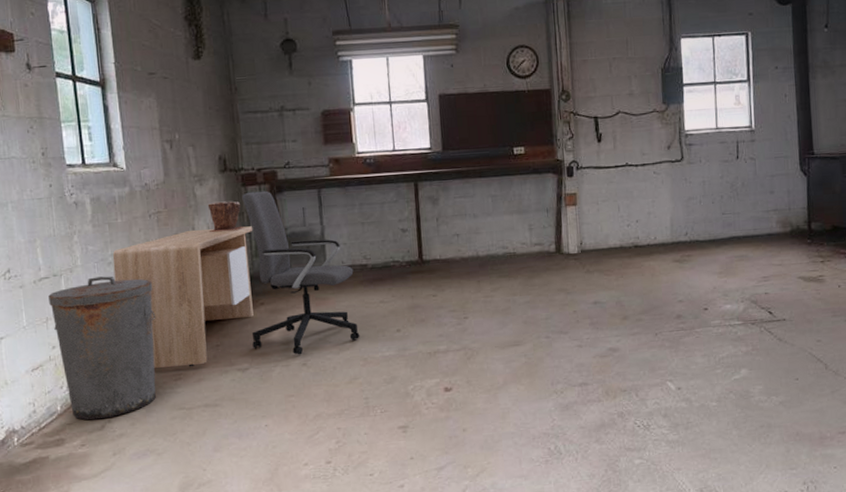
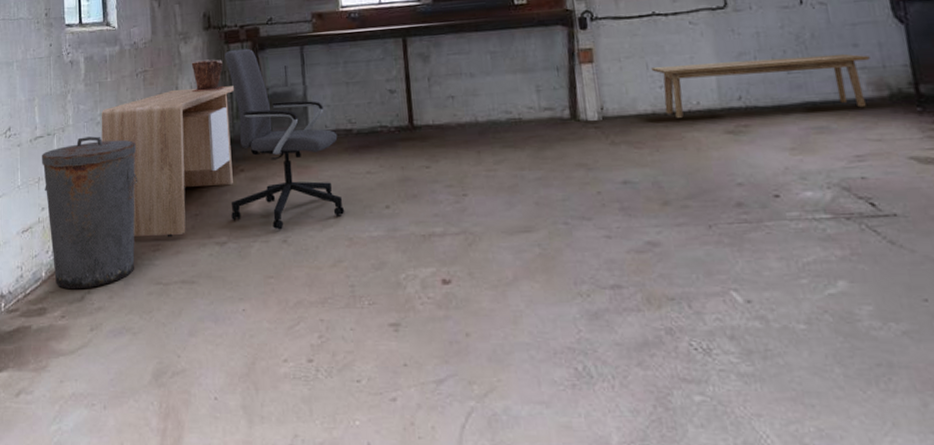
bench: none [622,198,781,250] -> present [651,53,870,118]

